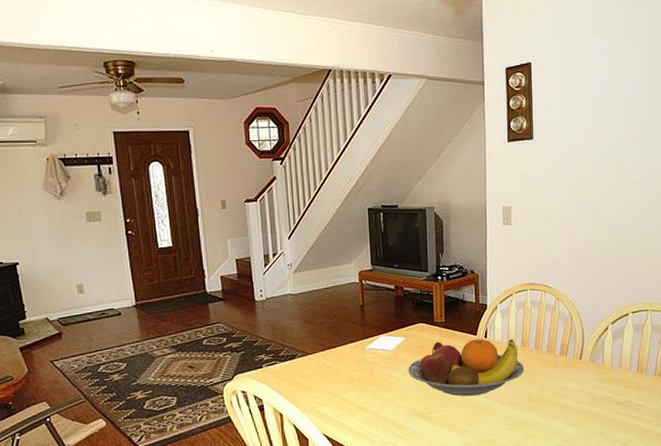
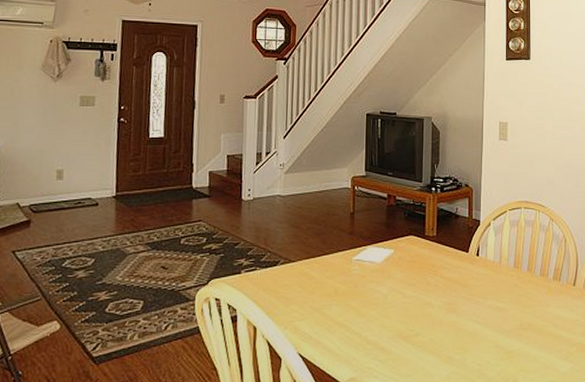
fruit bowl: present [408,339,525,397] -> none [395,257,517,320]

